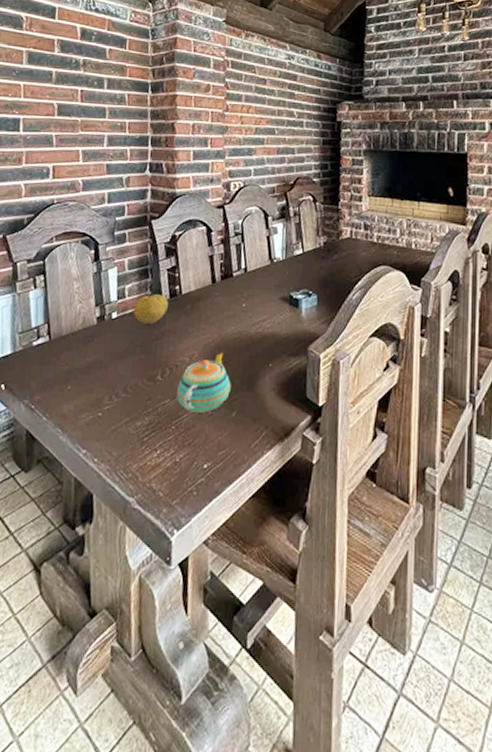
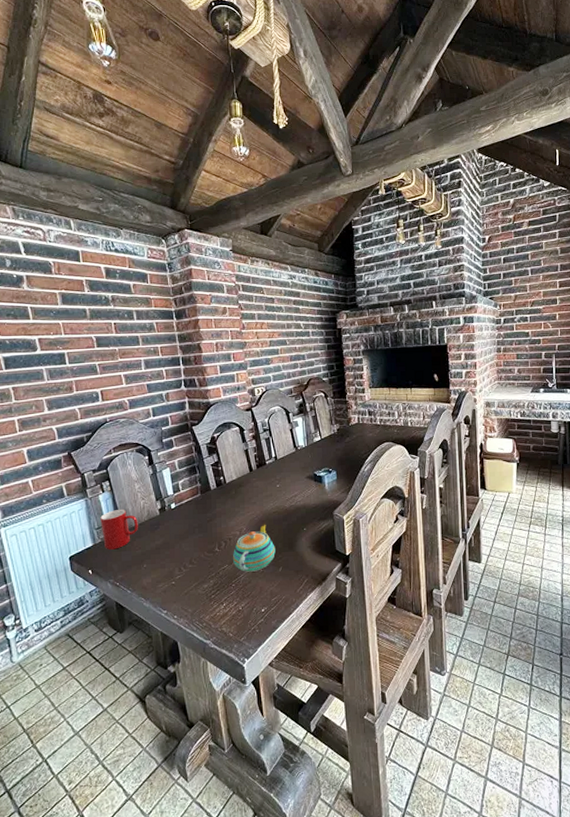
cup: none [25,312,70,362] -> present [100,510,138,550]
fruit: present [133,294,168,324] -> none [188,485,216,510]

